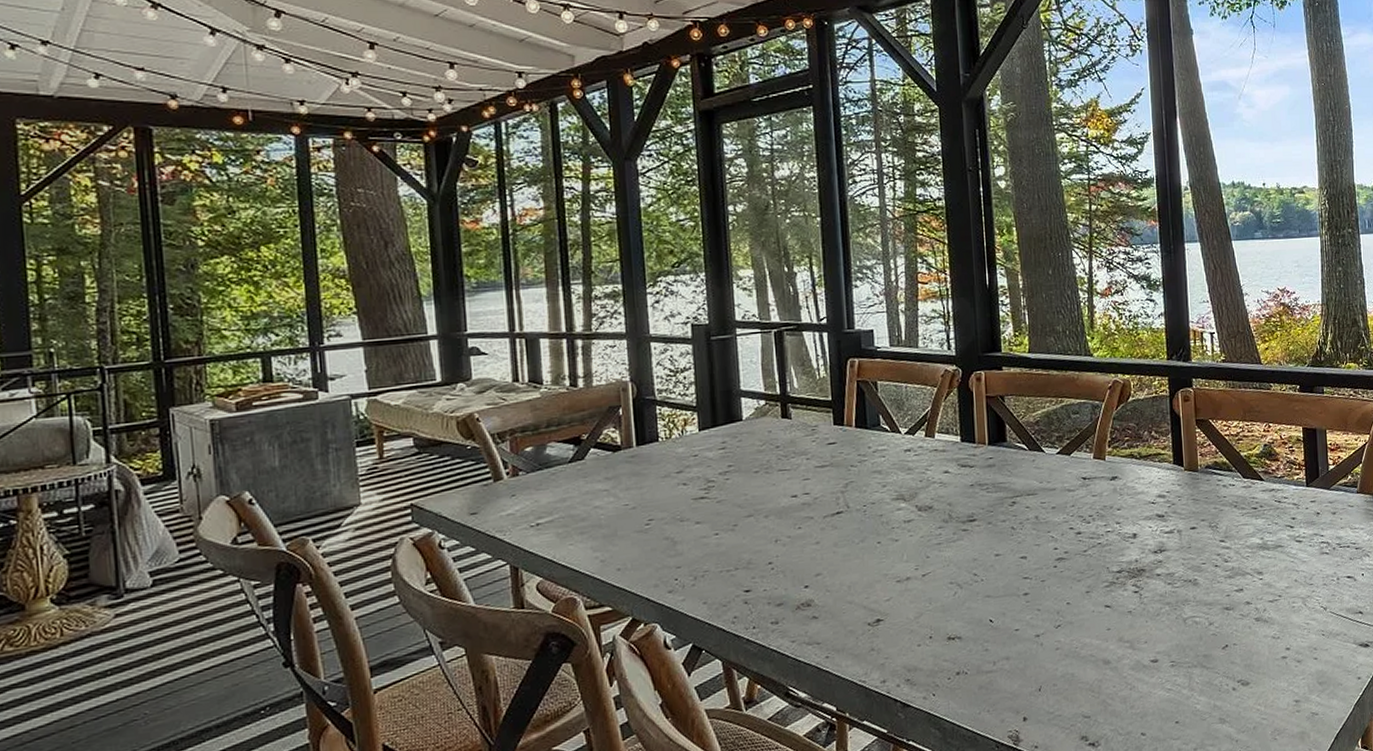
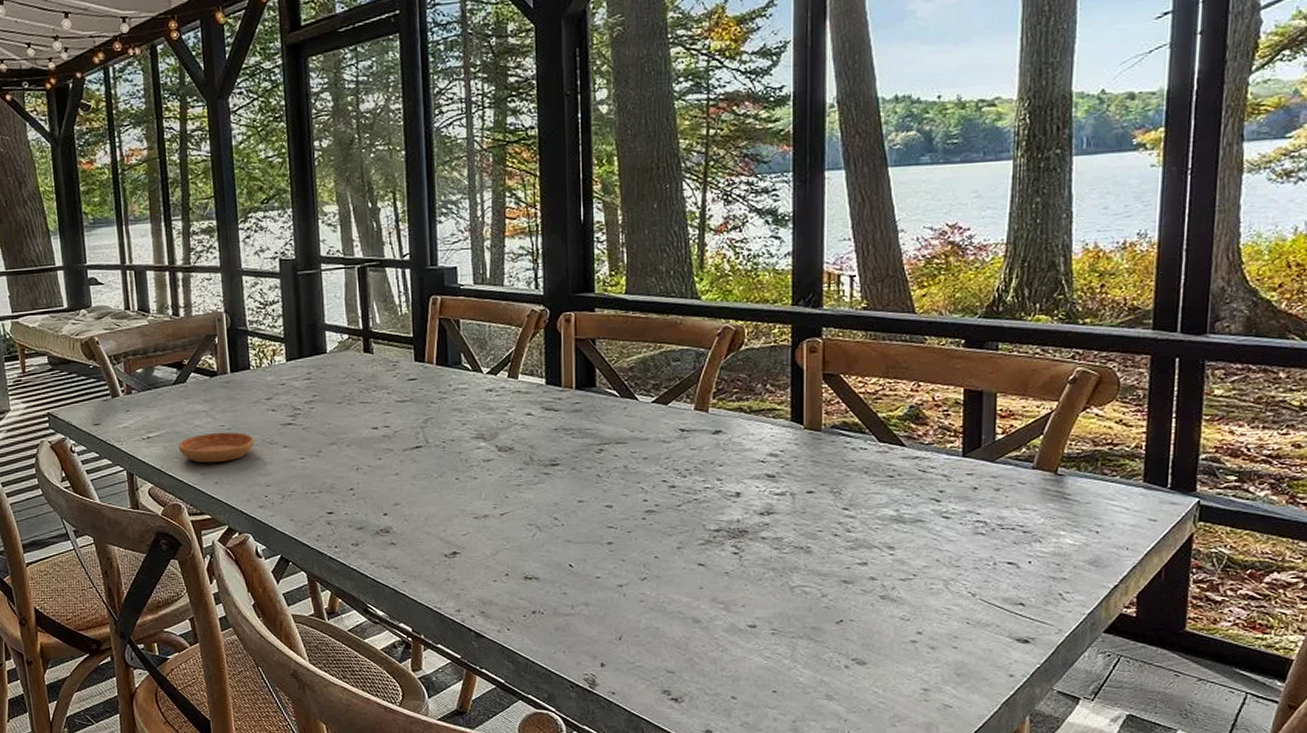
saucer: none [574,511,663,548] -> present [178,432,254,463]

